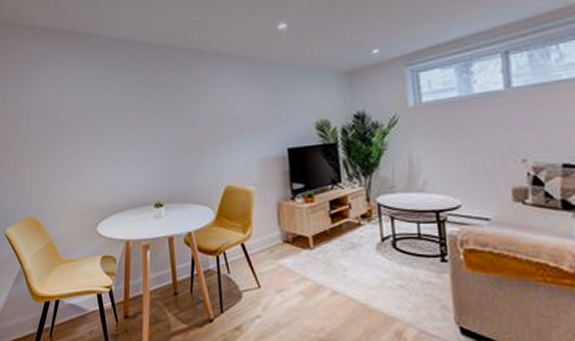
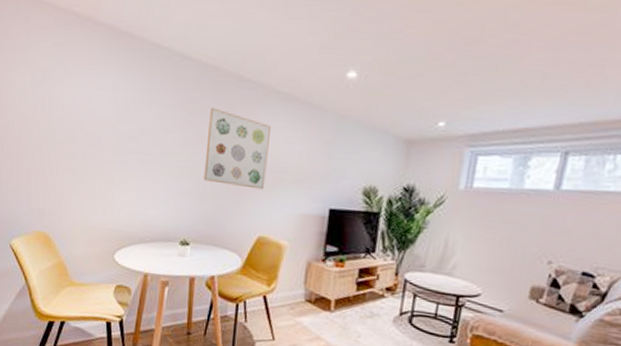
wall art: none [163,79,223,144] -> present [204,107,271,190]

